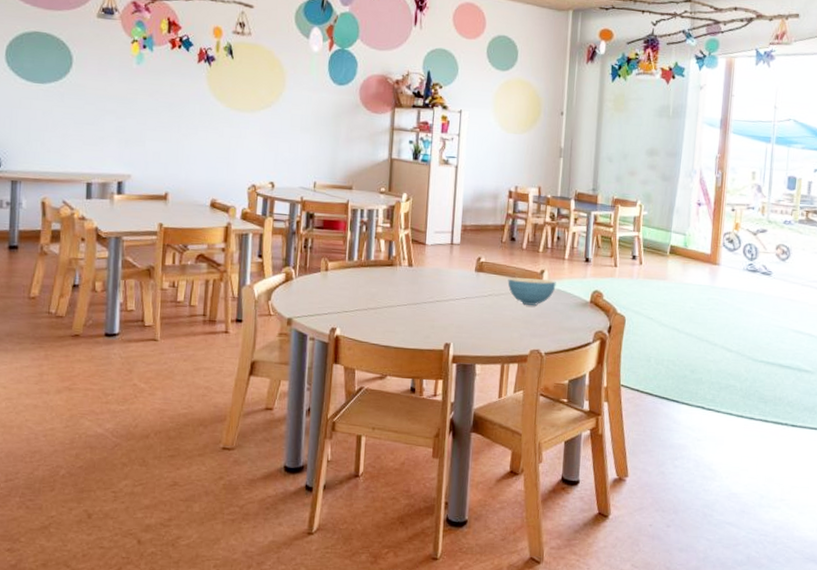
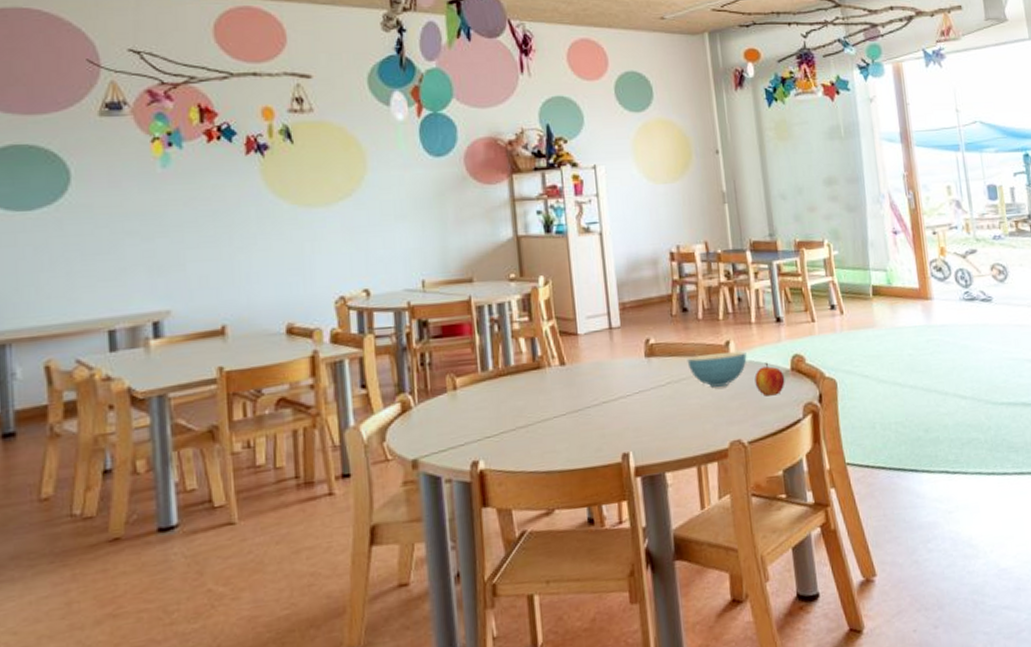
apple: none [559,292,584,320] -> present [754,362,785,396]

